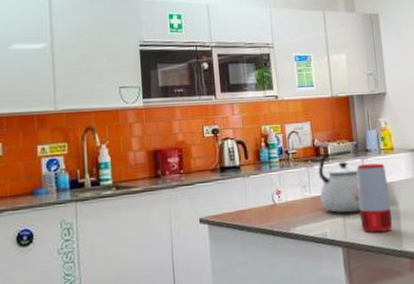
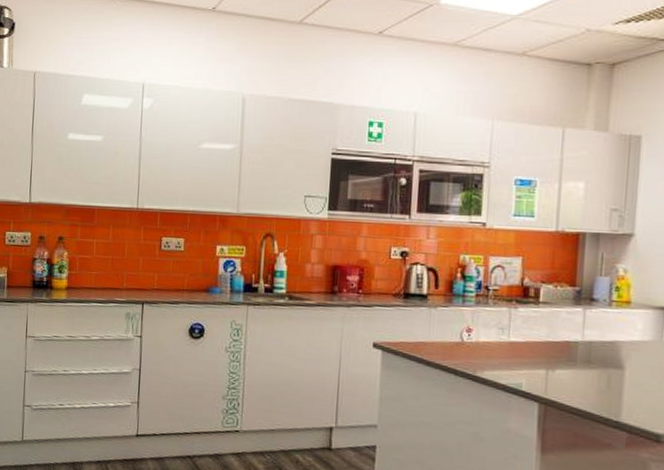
kettle: present [318,150,361,213] -> none [520,295,577,368]
speaker: present [357,163,392,233] -> none [568,314,615,397]

